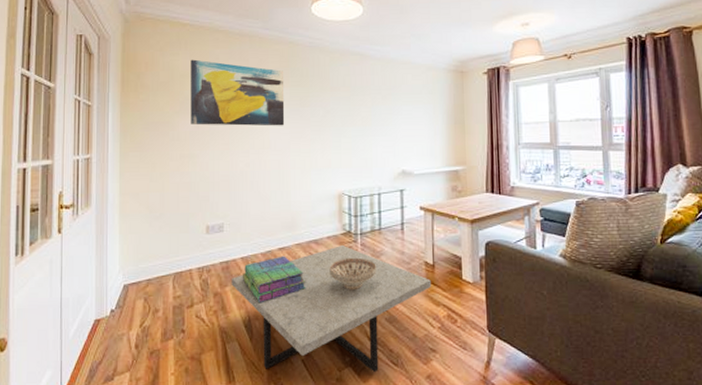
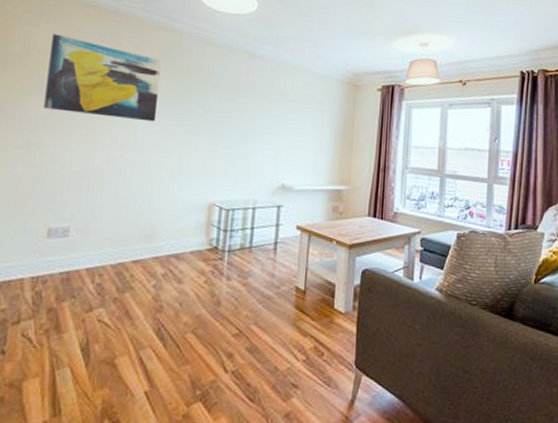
coffee table: present [231,244,431,373] -> none [70,261,300,409]
stack of books: present [242,256,306,304] -> none [84,269,161,324]
decorative bowl: present [329,257,377,291] -> none [188,276,242,314]

